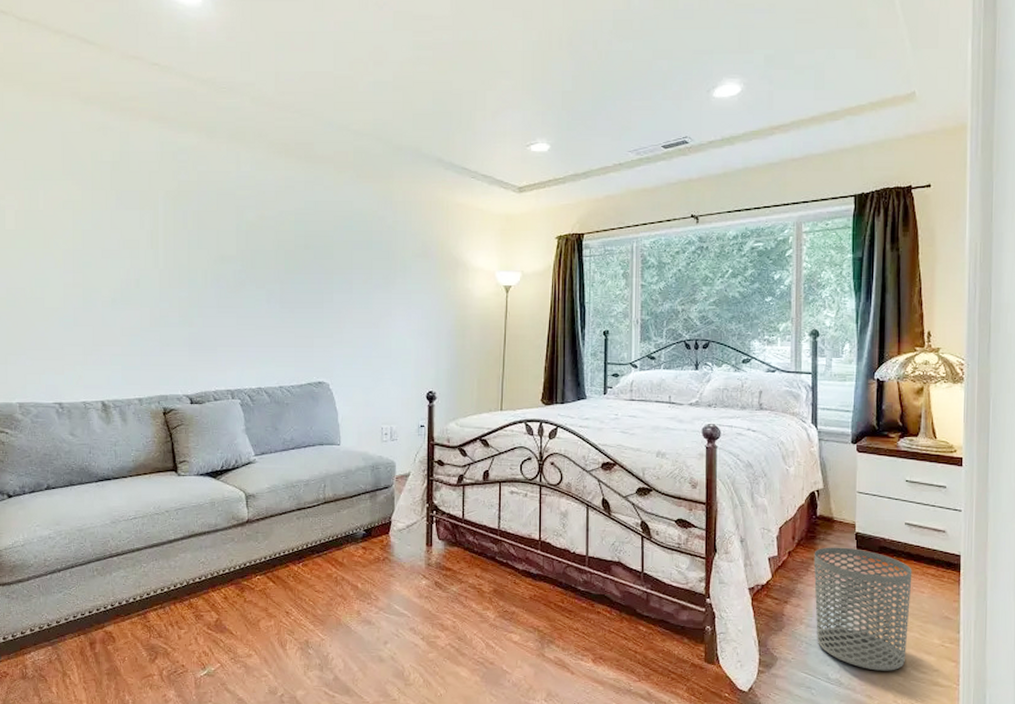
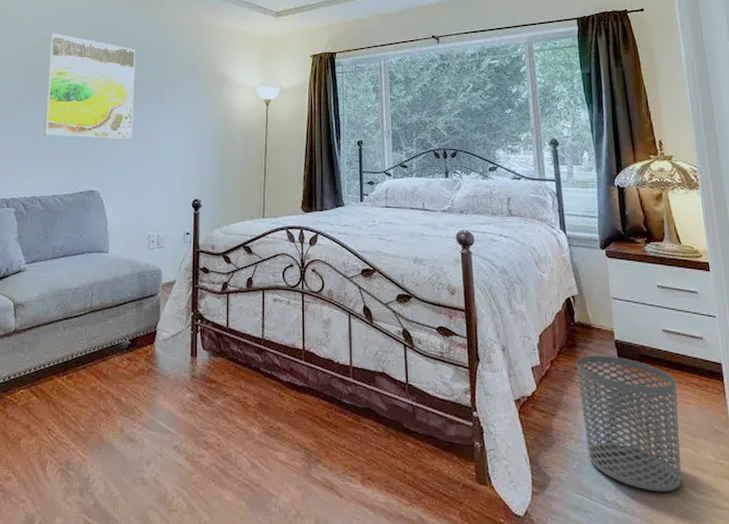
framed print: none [266,210,363,327] -> present [44,33,135,139]

